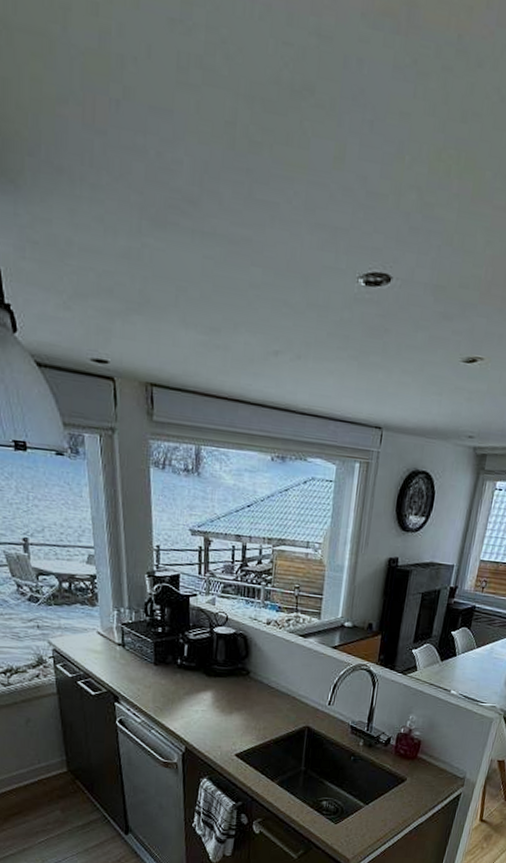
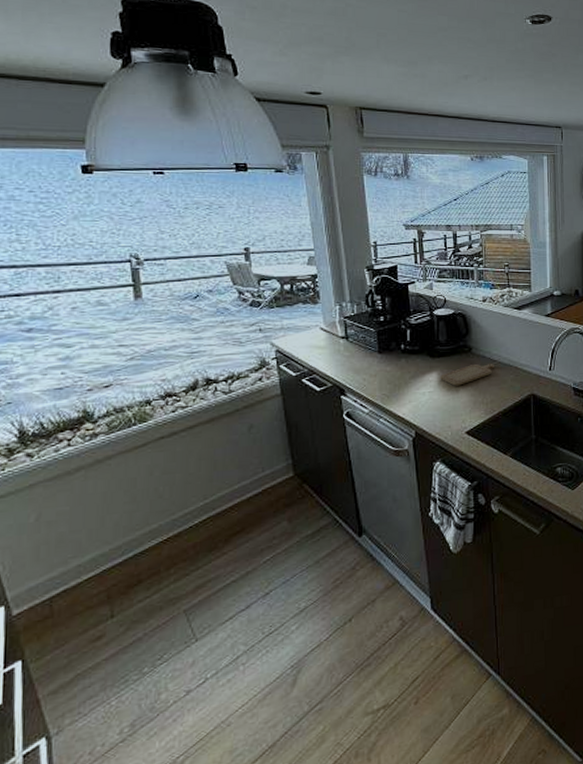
chopping board: none [214,689,272,708] -> present [440,364,494,386]

